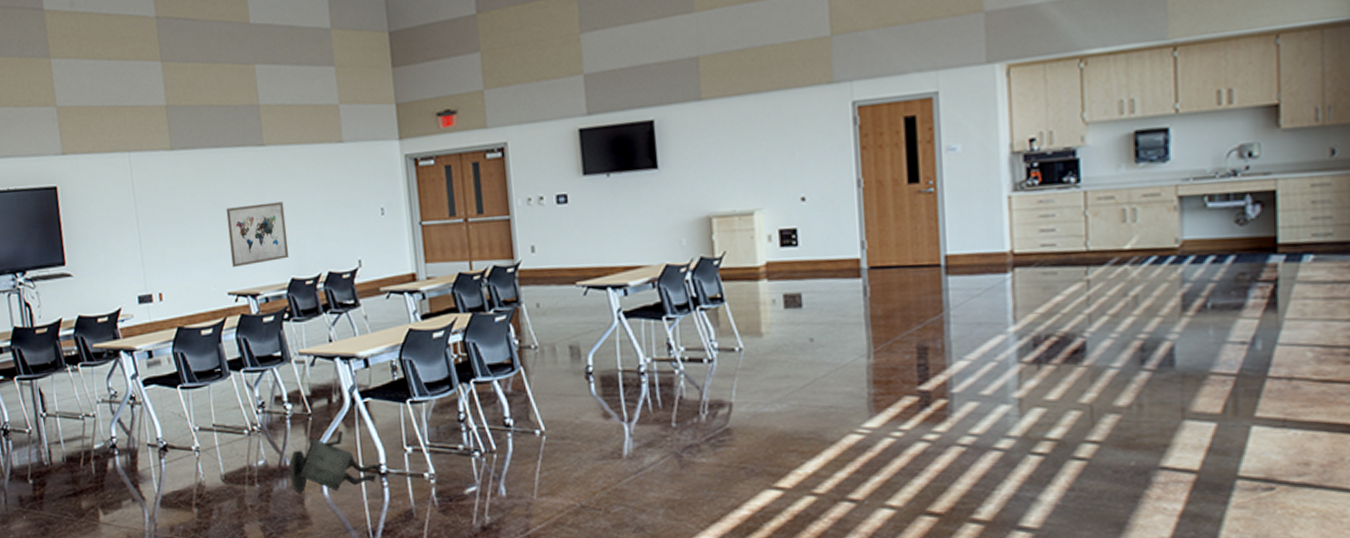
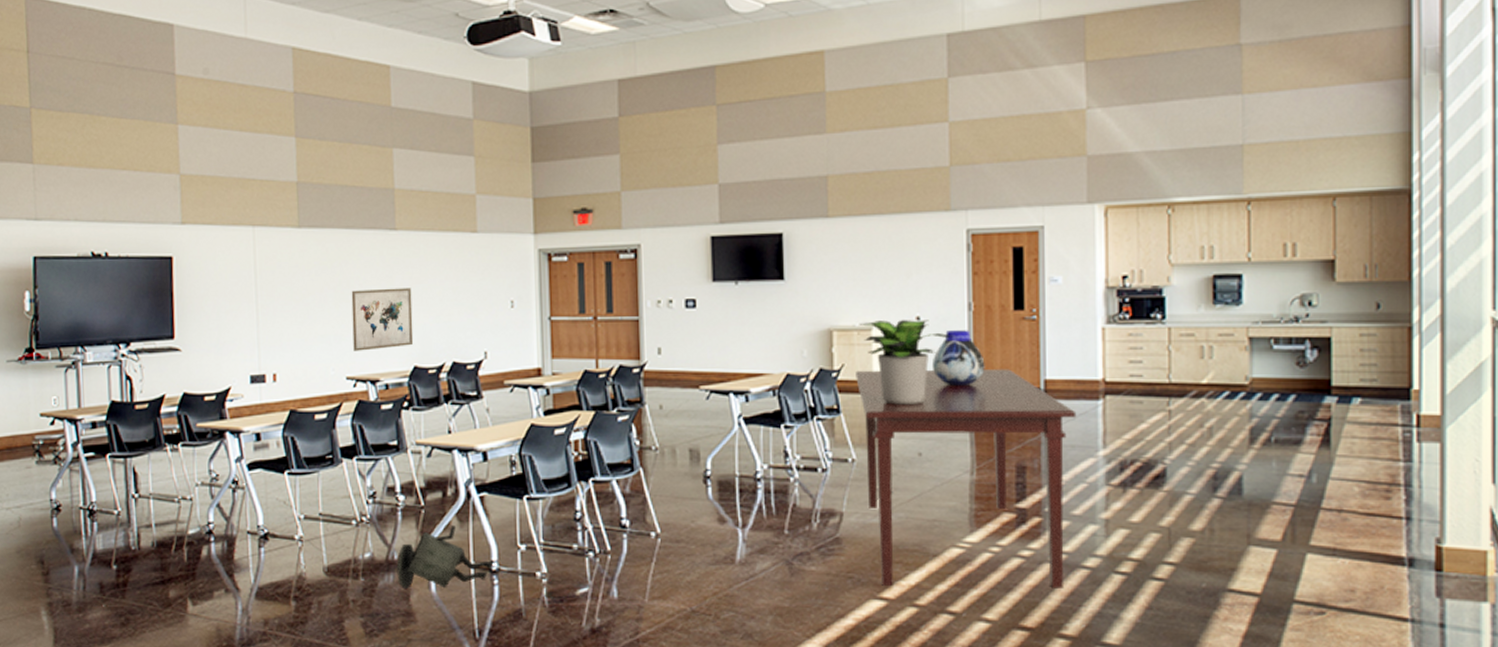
potted plant: none [739,200,843,290] -> present [859,319,954,405]
dining table: none [739,246,982,475] -> present [856,369,1077,588]
vase: none [820,208,879,267] -> present [931,330,985,386]

